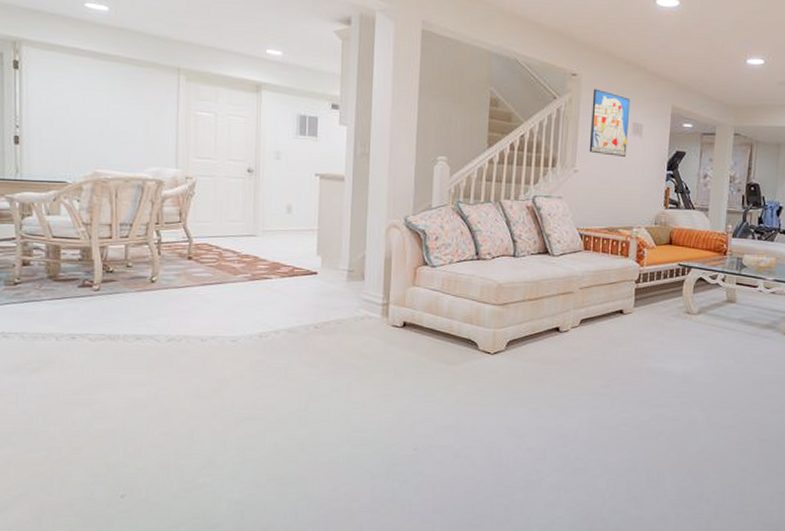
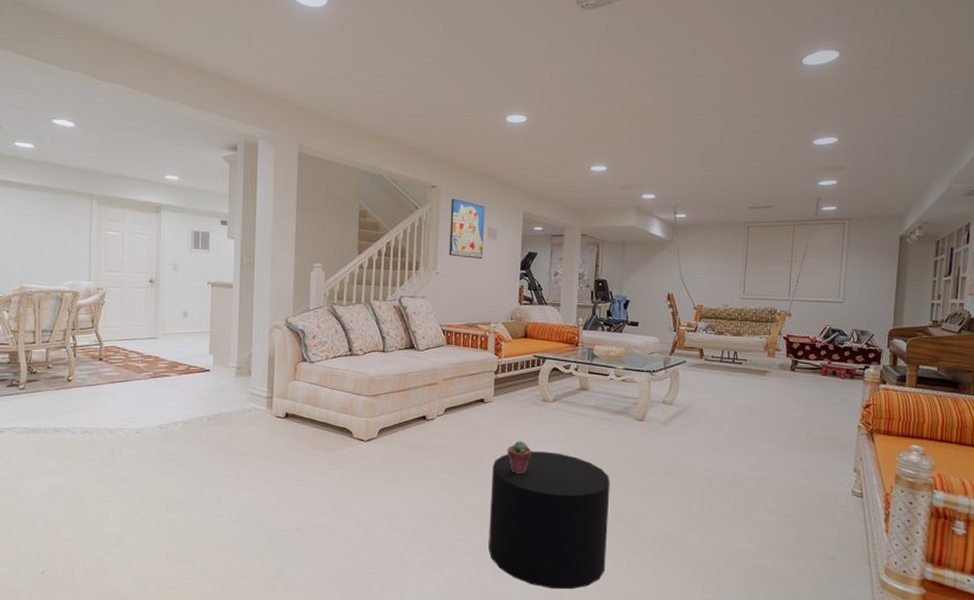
stool: none [623,367,755,513] -> present [488,451,610,590]
potted succulent: none [646,355,673,391] -> present [507,440,532,474]

